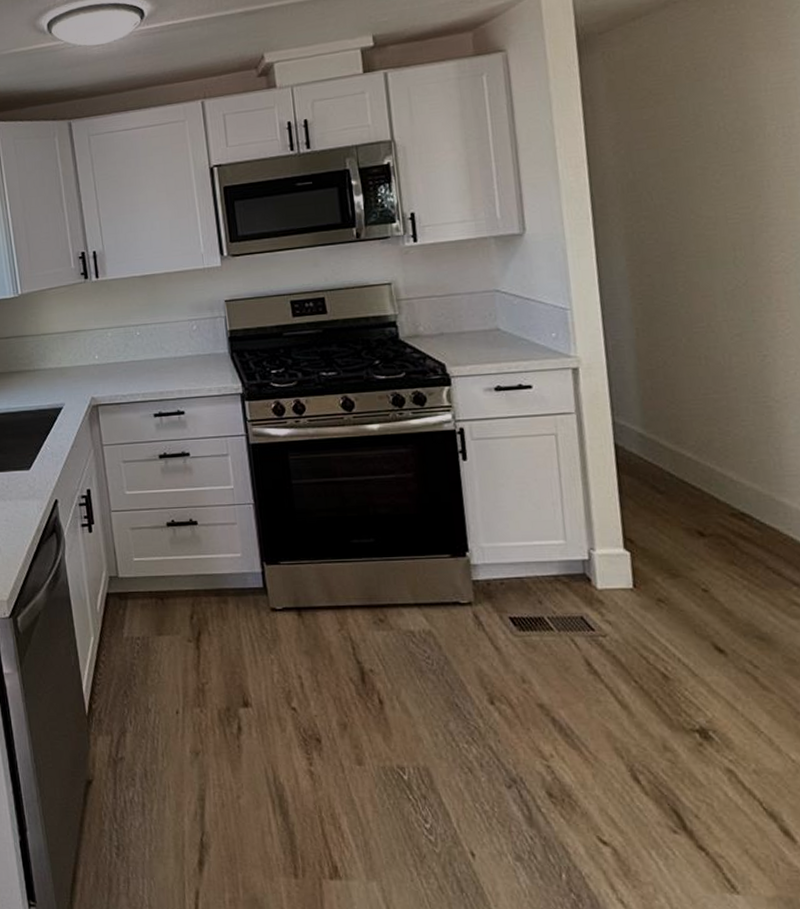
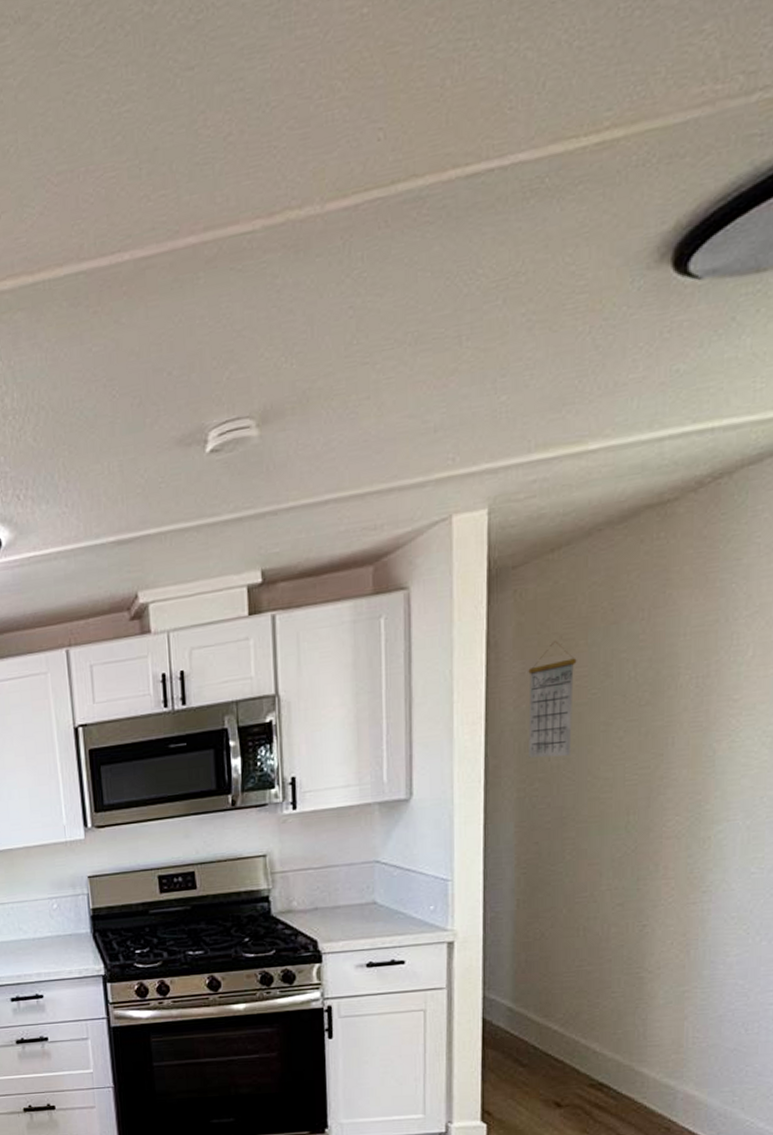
calendar: none [623,95,672,198] -> present [528,641,577,758]

